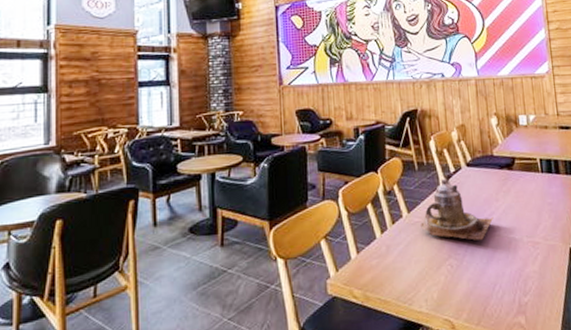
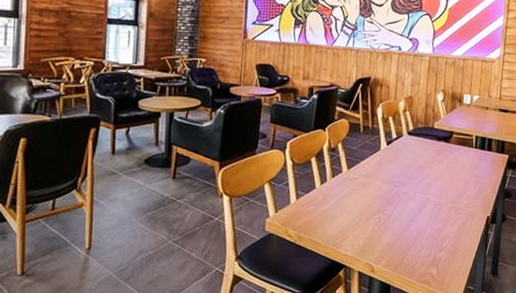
teapot: present [421,178,494,241] -> none [357,142,425,201]

